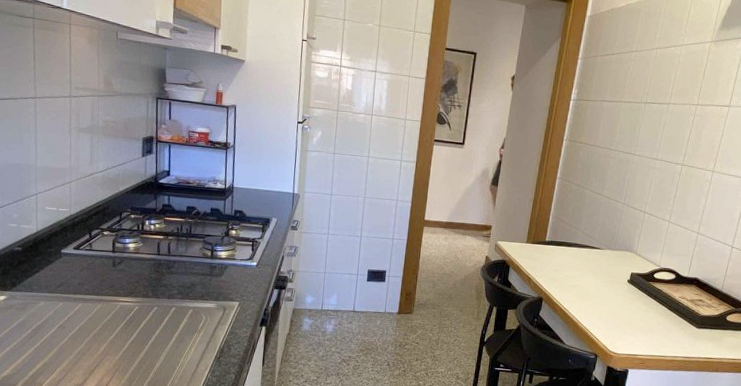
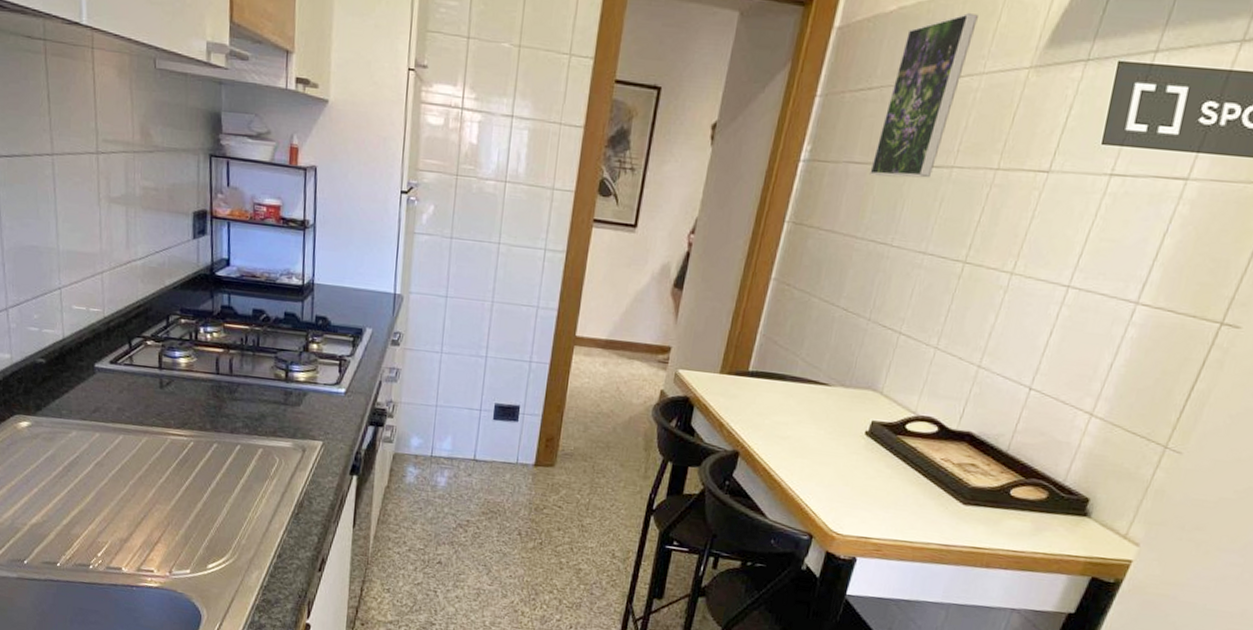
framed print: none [616,8,676,111] -> present [869,12,978,179]

